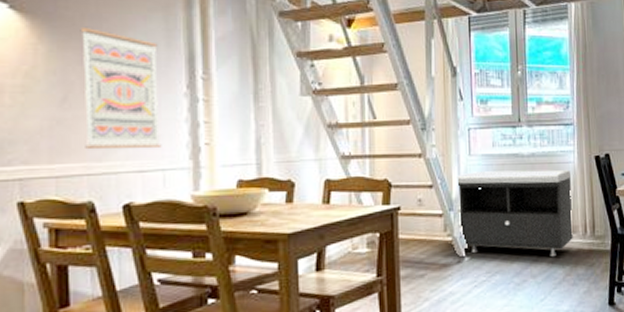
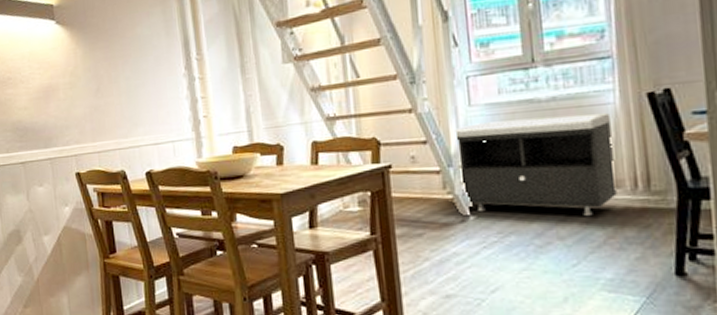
wall art: present [80,28,162,150] -> none [103,29,170,129]

